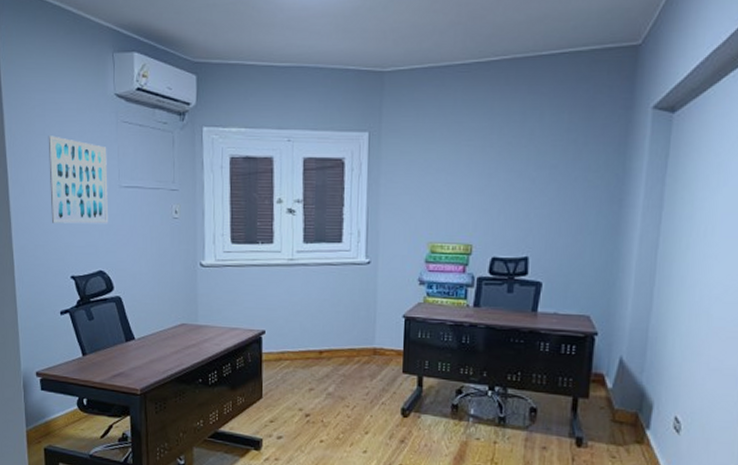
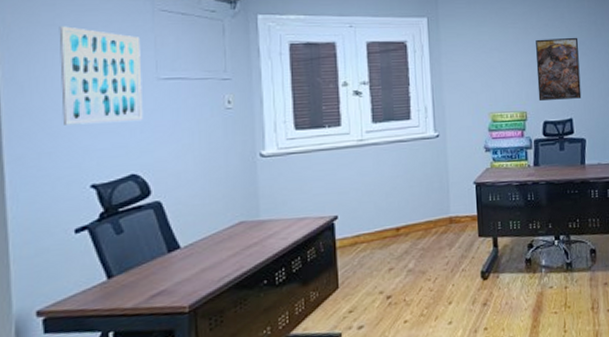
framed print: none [488,159,549,234] -> present [535,37,582,101]

